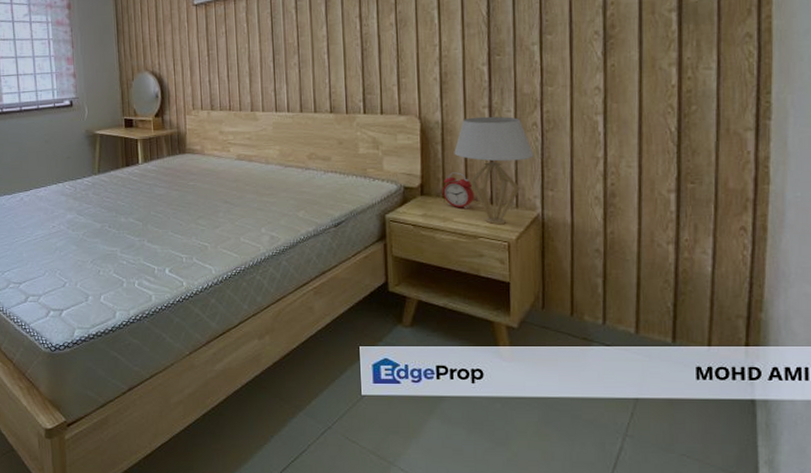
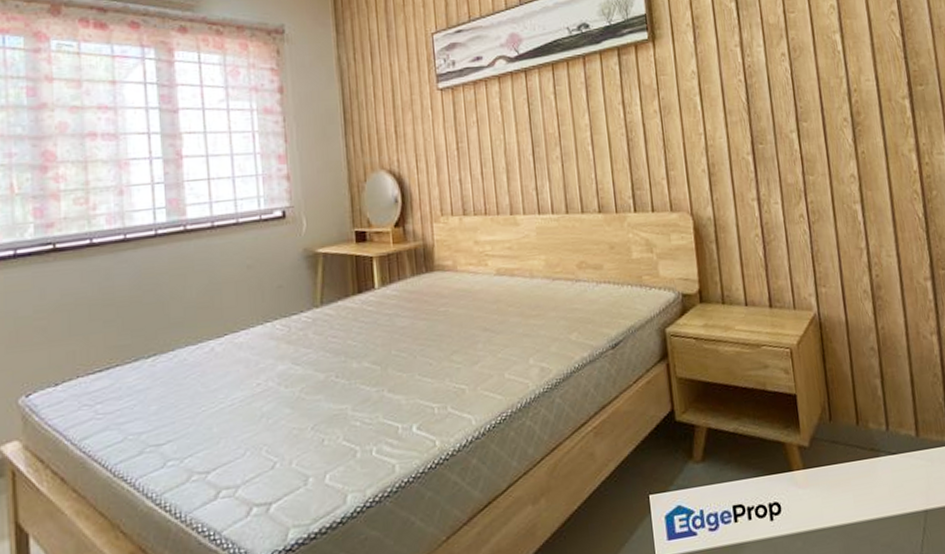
alarm clock: present [442,172,475,209] -> none [721,273,753,315]
table lamp: present [454,116,534,225] -> none [728,209,804,330]

